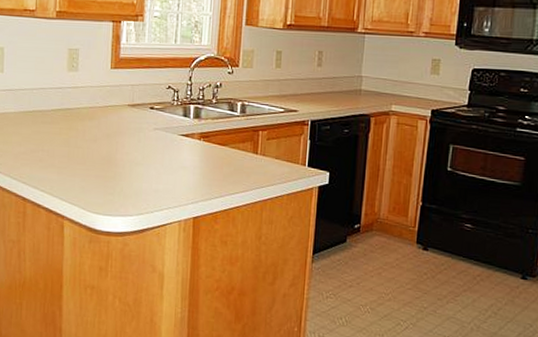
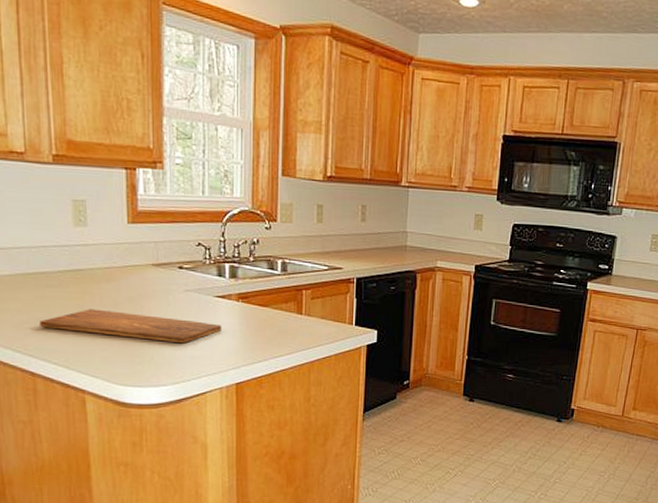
cutting board: none [33,143,184,178] -> present [40,309,221,344]

